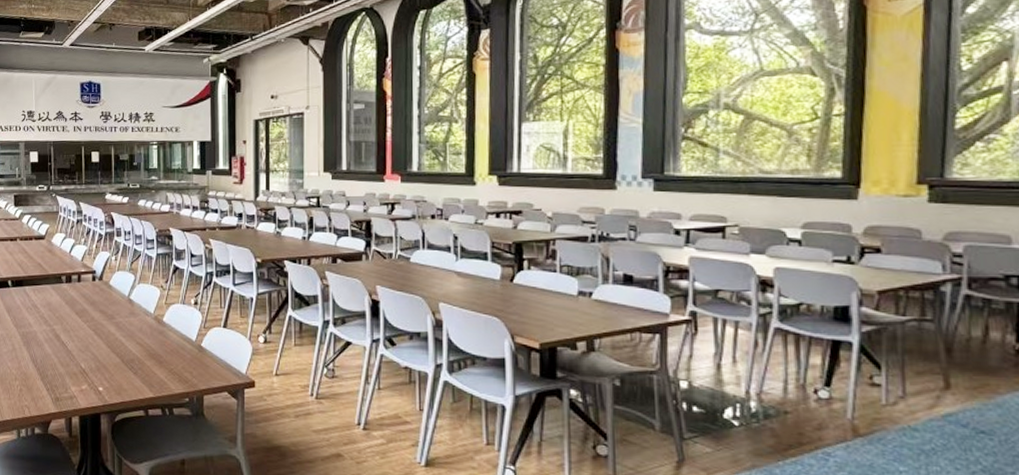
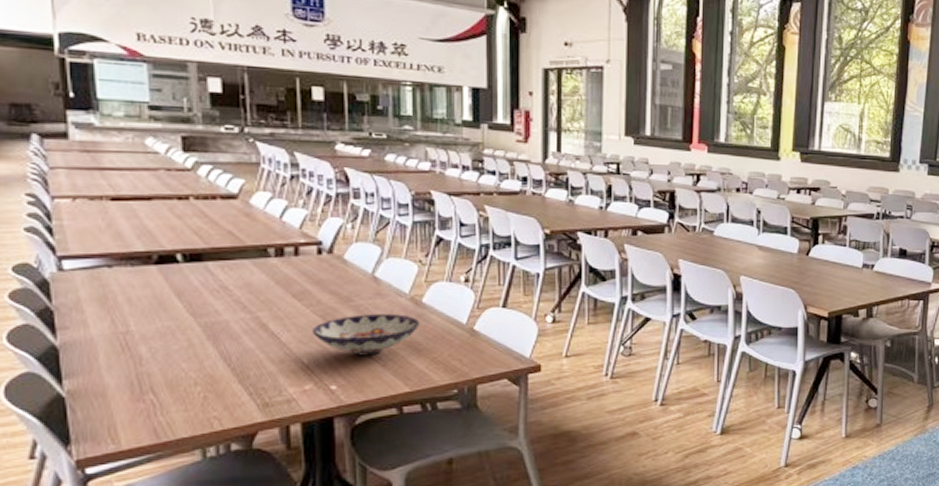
bowl: none [87,330,162,365] -> present [312,314,421,356]

